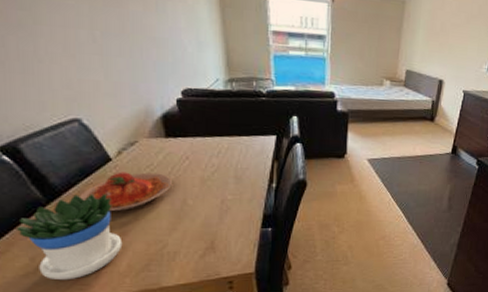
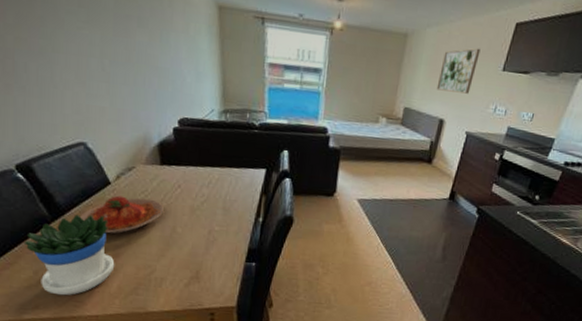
wall art: none [434,12,472,56] -> present [436,48,481,94]

